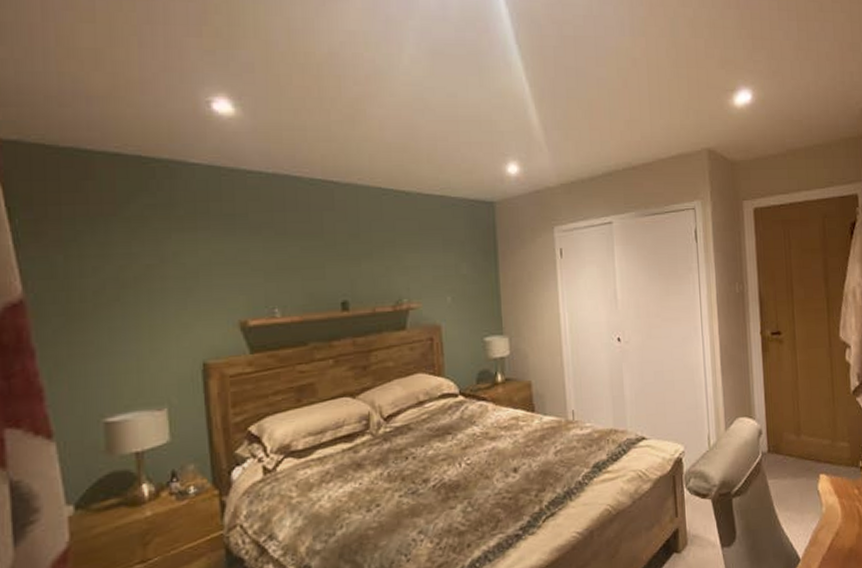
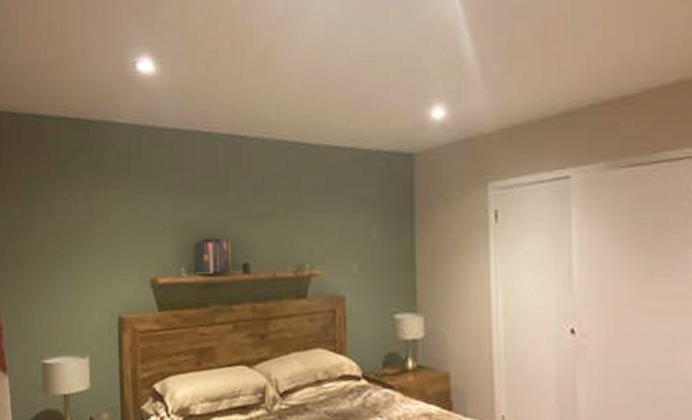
books: none [288,278,330,314] -> present [194,237,232,274]

